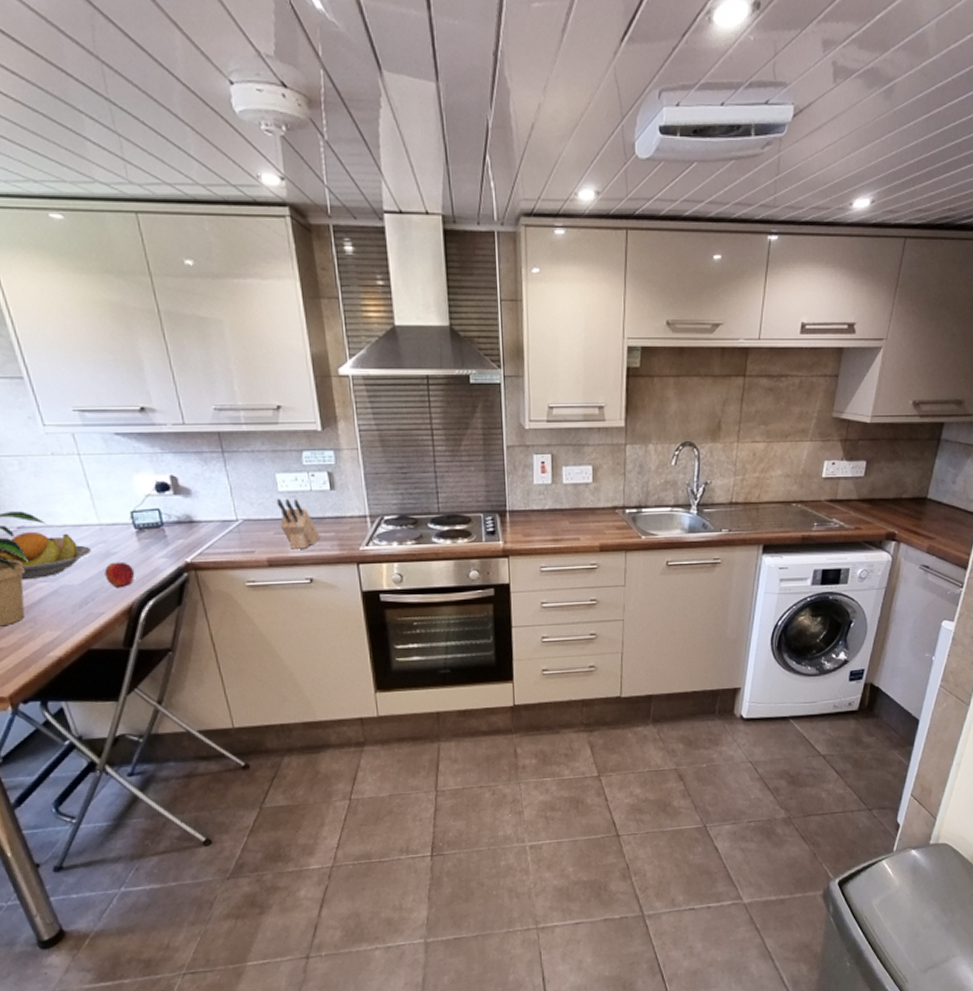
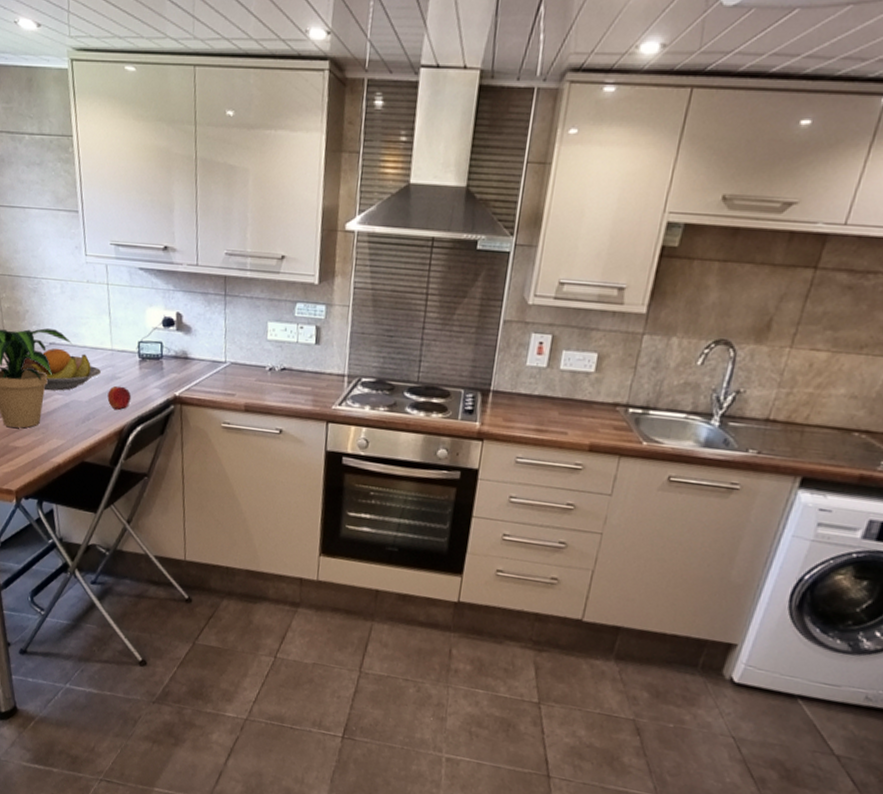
knife block: present [276,498,320,549] -> none [262,346,297,399]

